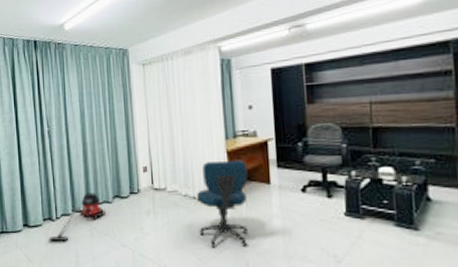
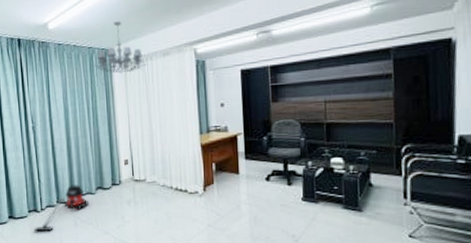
chandelier: none [110,19,168,75] -> present [93,21,148,74]
office chair: present [197,160,248,247] -> none [174,152,220,232]

